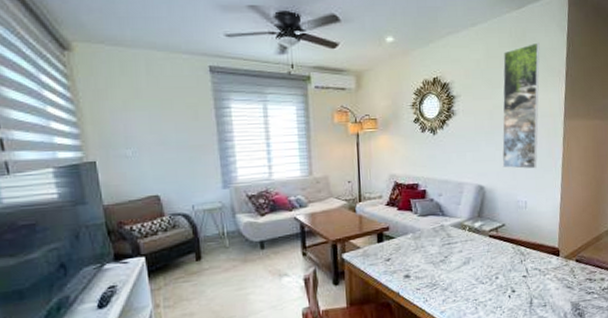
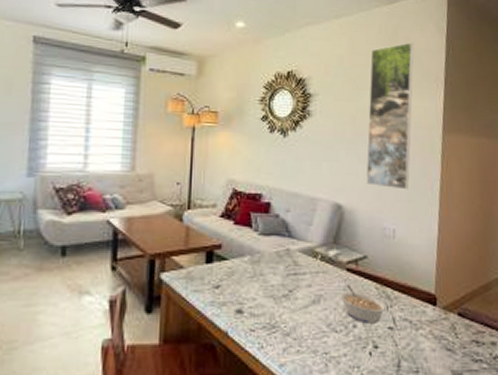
legume: none [484,247,522,275] -> present [338,284,388,324]

